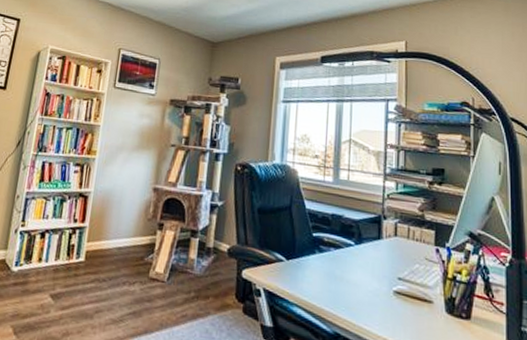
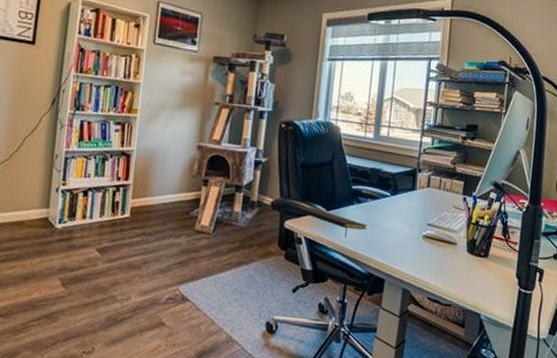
notepad: none [251,254,331,290] -> present [293,206,367,237]

